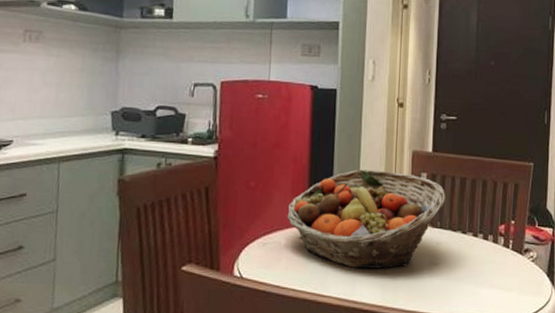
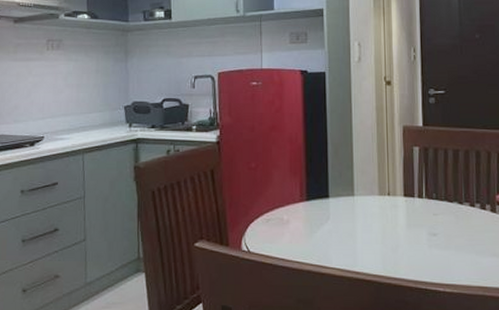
fruit basket: present [287,169,445,269] -> none [287,146,439,241]

